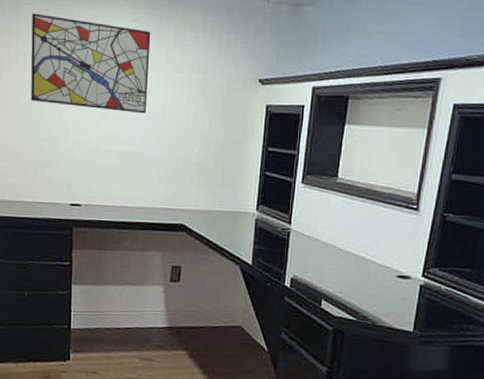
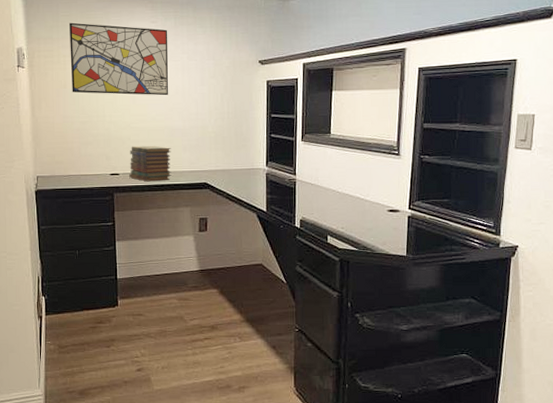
book stack: none [92,172,145,218] -> present [129,145,172,182]

